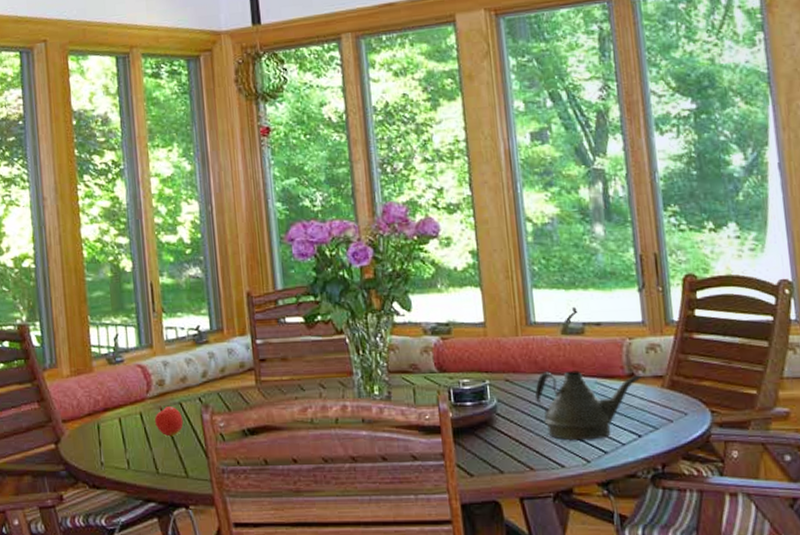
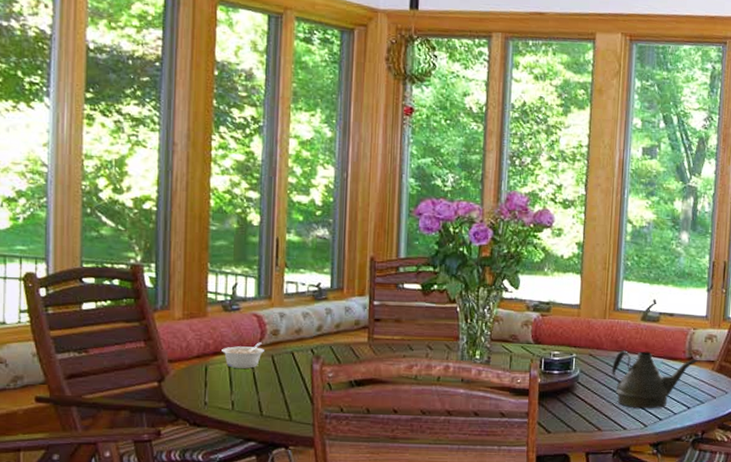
legume: none [111,394,152,424] -> present [221,342,264,369]
fruit: present [155,406,184,437] -> none [265,353,293,383]

